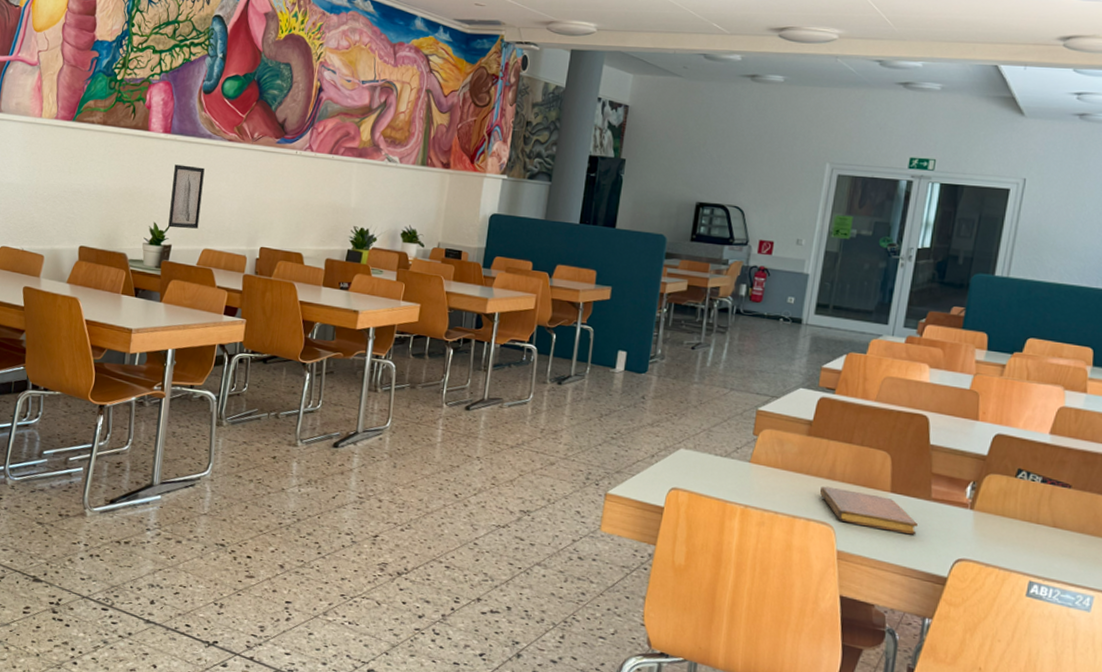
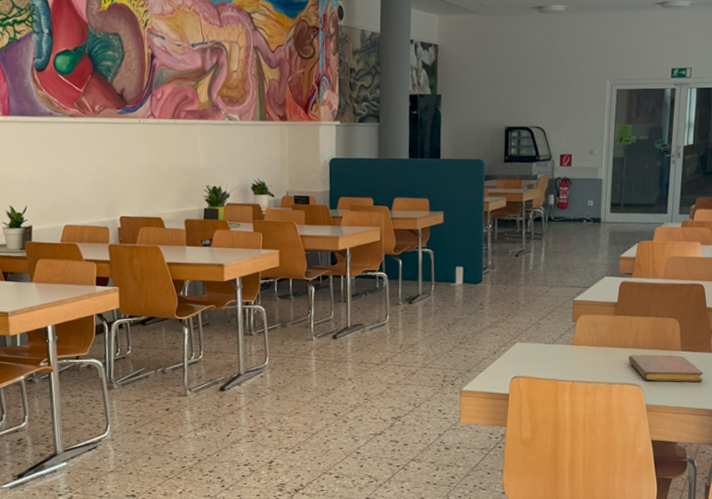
wall art: present [168,164,205,229] -> none [20,145,56,209]

